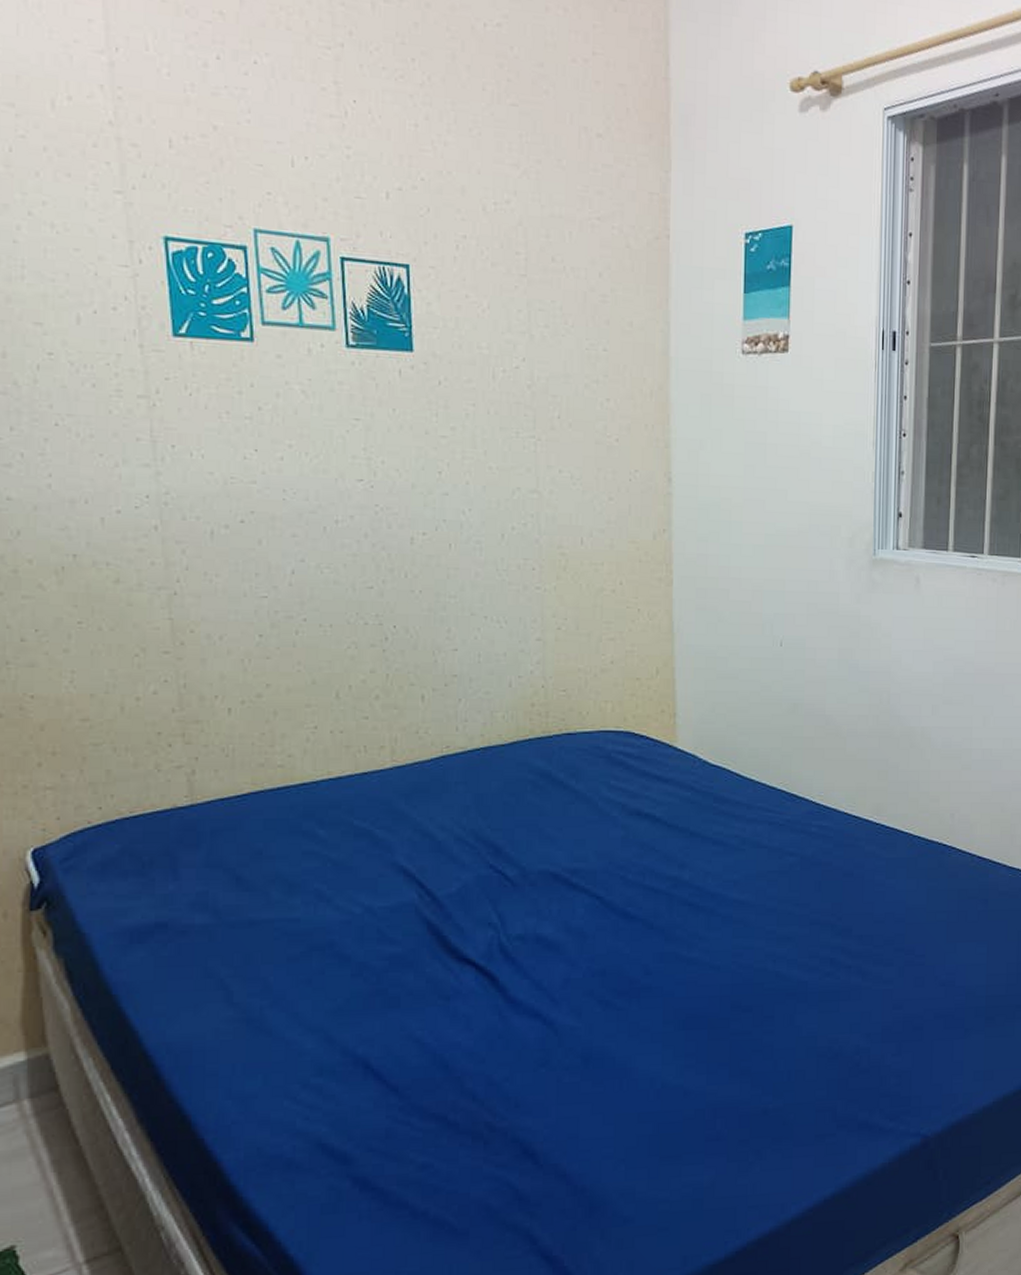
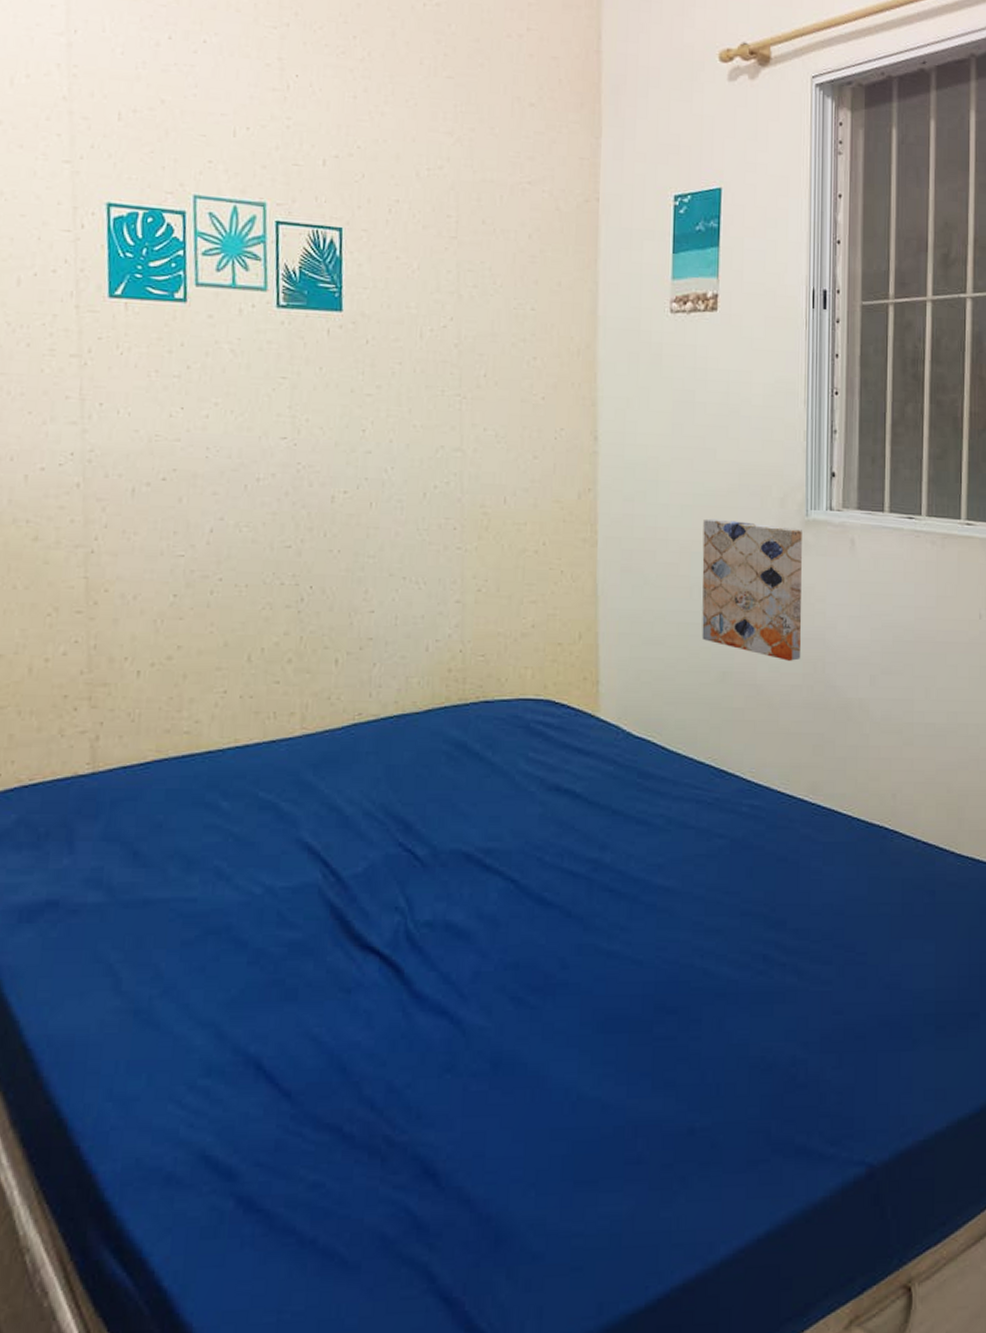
wall art: none [773,558,870,693] -> present [702,518,802,661]

